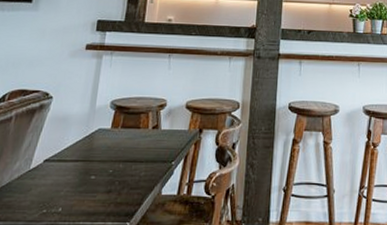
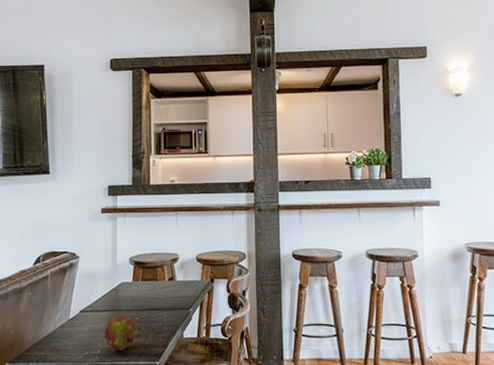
fruit: none [68,167,110,209] -> present [104,316,138,351]

